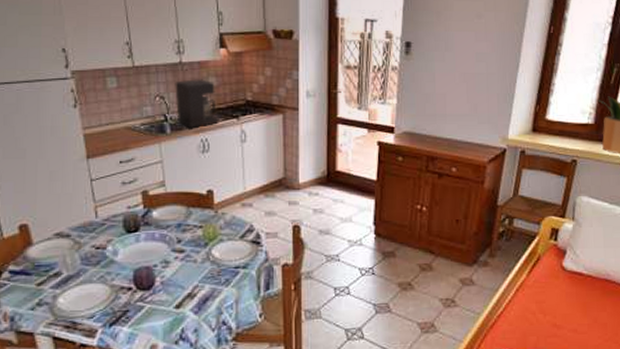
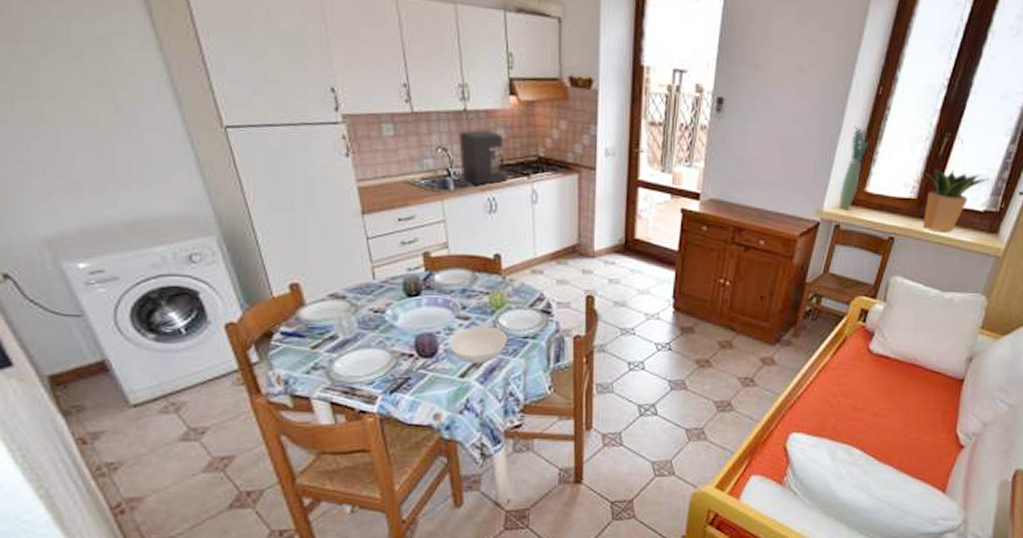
bowl: none [166,258,220,294] -> present [449,326,508,363]
vase: none [522,60,545,137] -> present [839,125,869,210]

